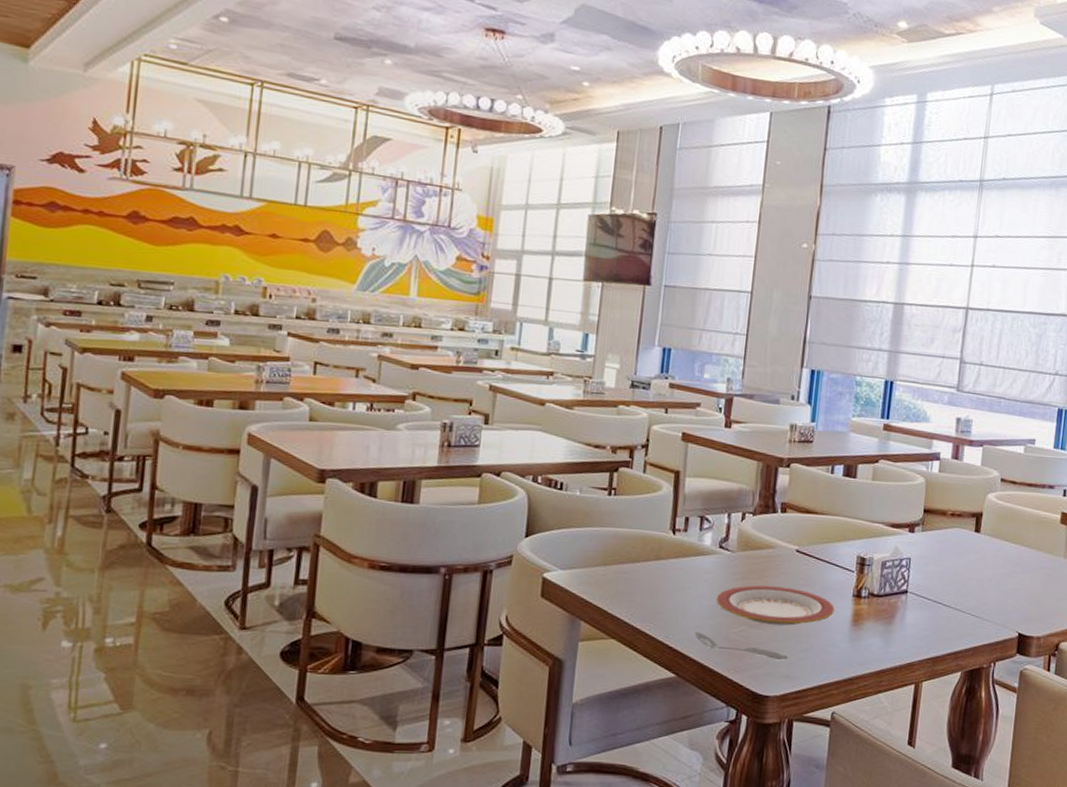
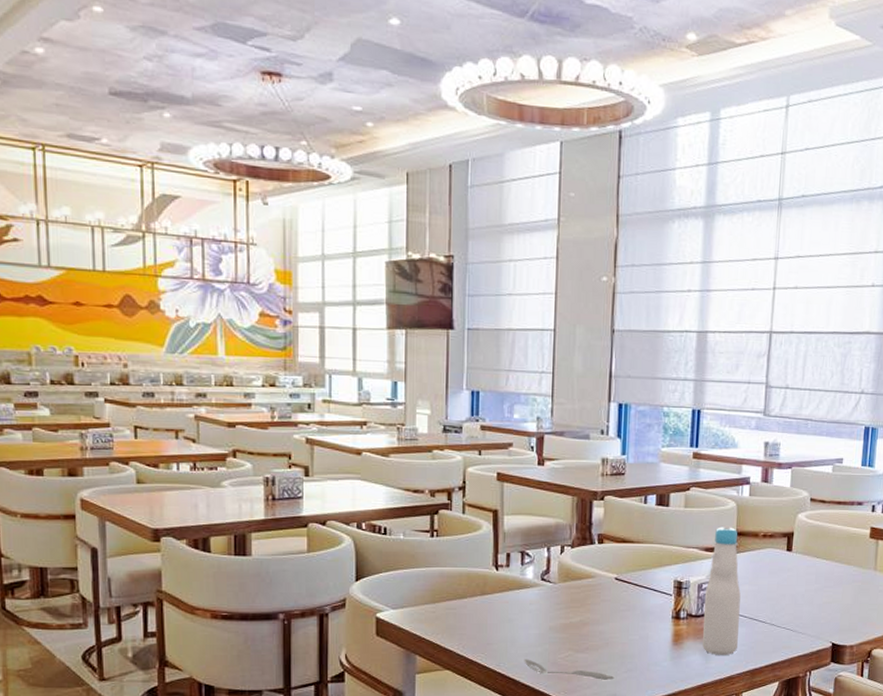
plate: present [715,585,834,626] -> none [541,613,655,649]
bottle: none [883,501,926,640] -> present [702,525,741,655]

